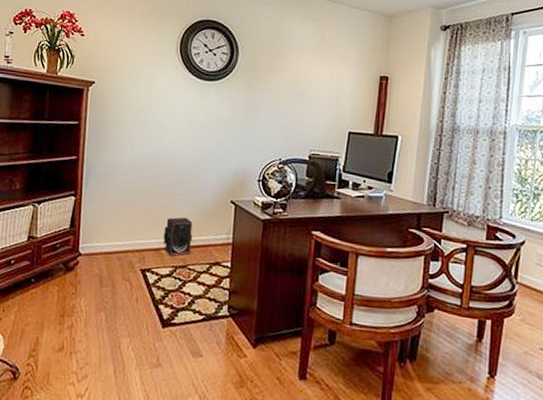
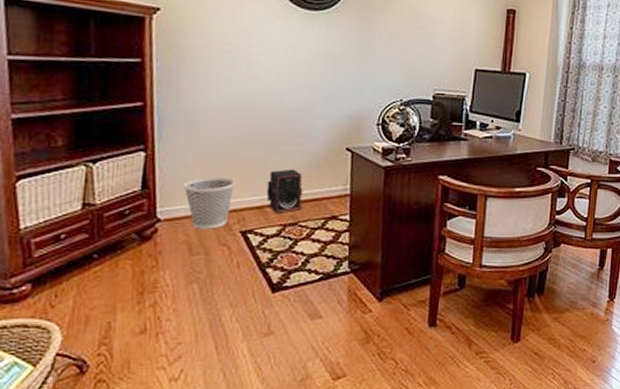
wastebasket: none [100,220,139,266] -> present [183,177,235,229]

